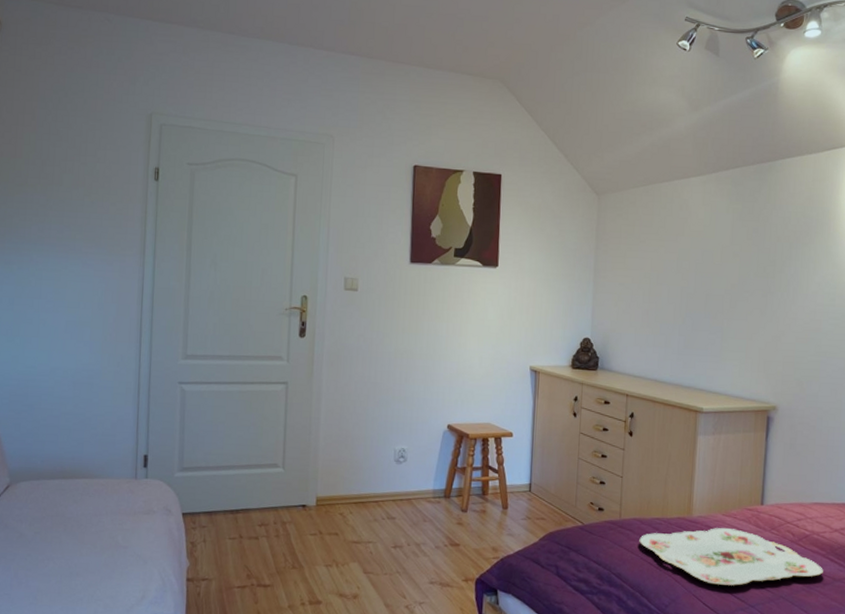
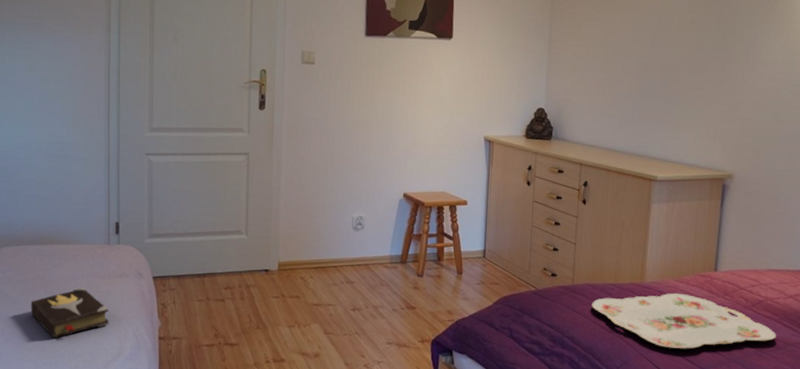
hardback book: none [47,524,134,581] -> present [30,286,110,339]

